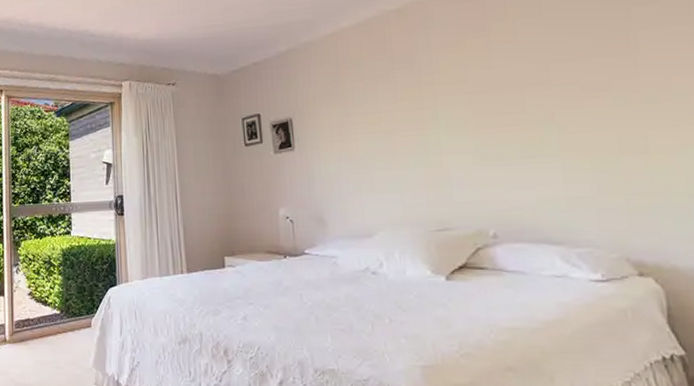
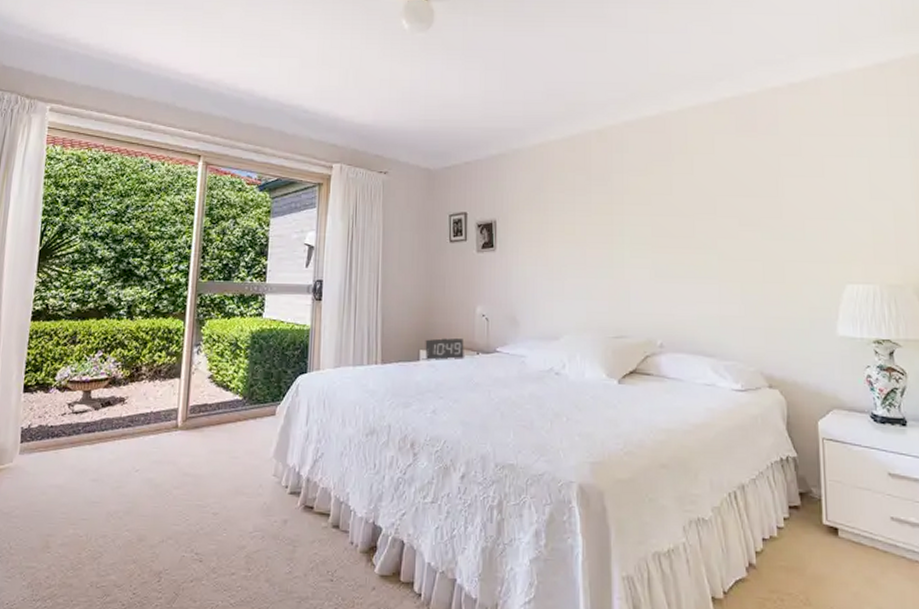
alarm clock: none [229,243,271,266] -> present [425,338,464,360]

